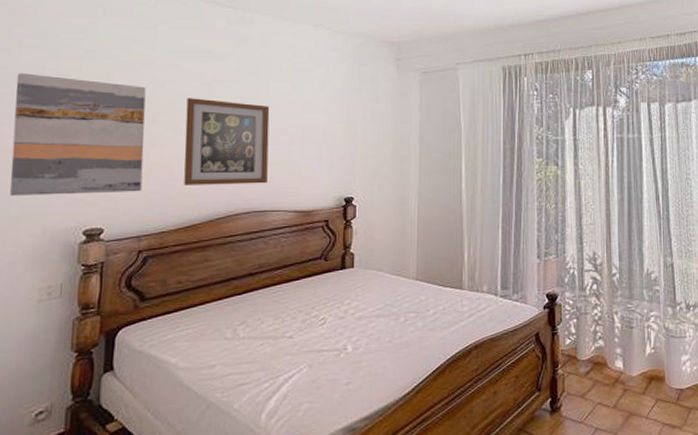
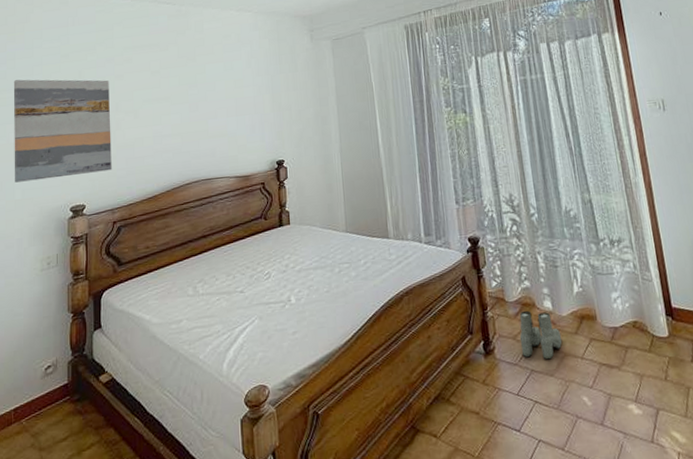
wall art: present [184,98,270,185] -> none [141,85,211,162]
boots: none [587,369,629,419] -> present [519,310,562,360]

